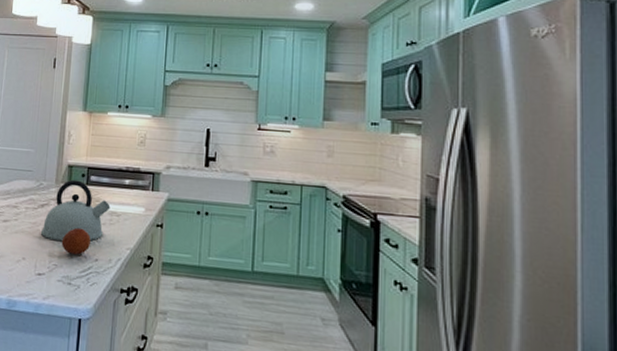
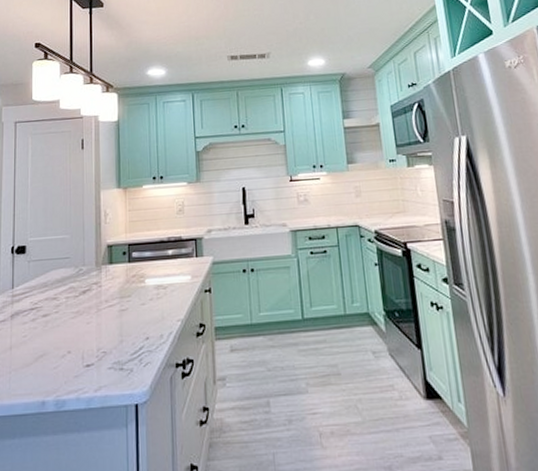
kettle: present [40,179,110,242] -> none [84,259,156,327]
fruit: present [61,227,91,255] -> none [108,308,140,337]

